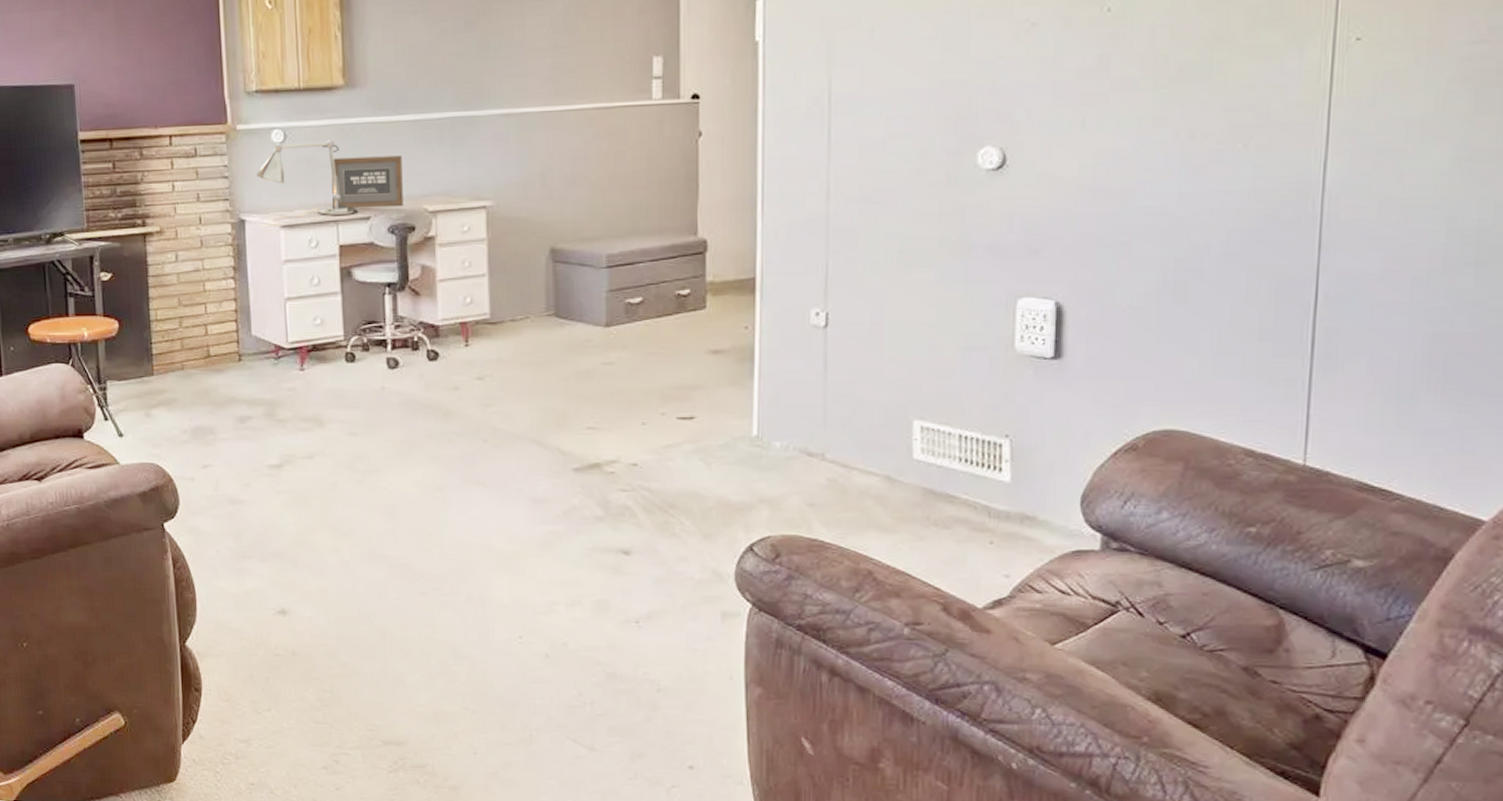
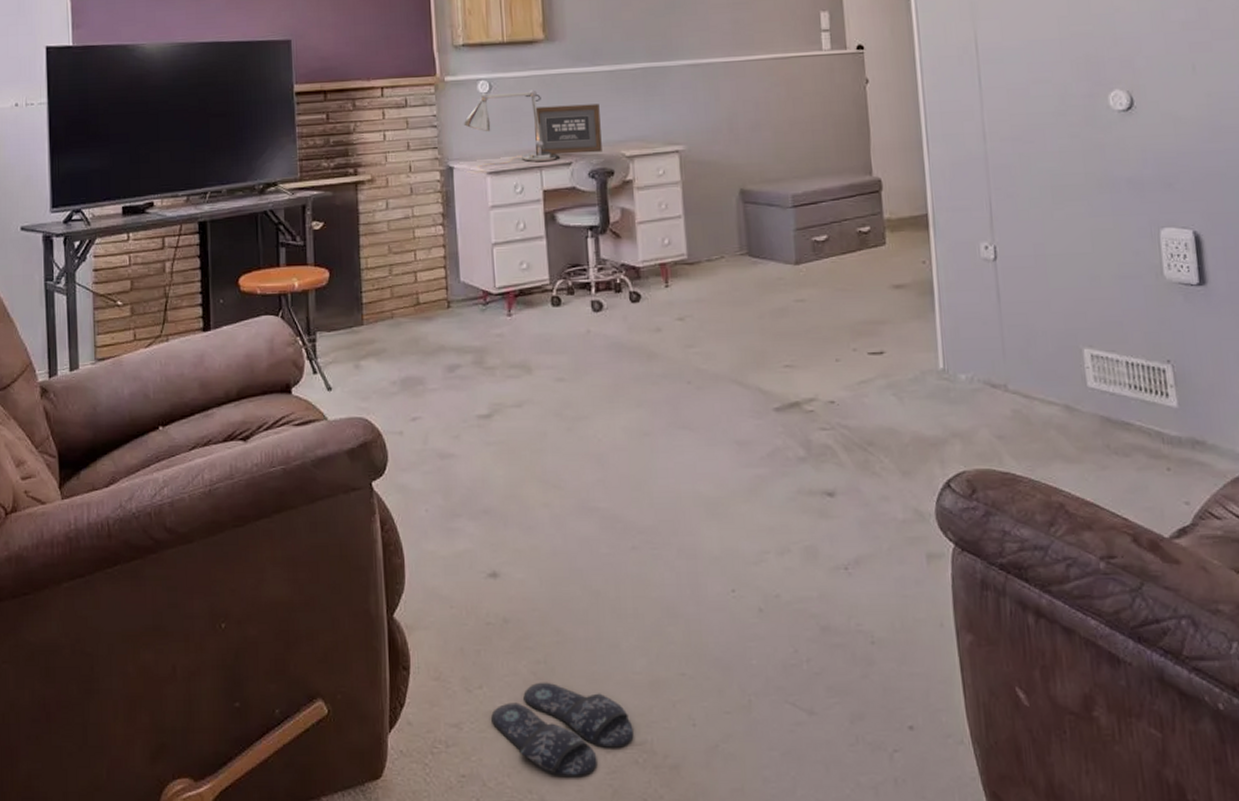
slippers: none [279,708,416,792] -> present [491,682,634,778]

